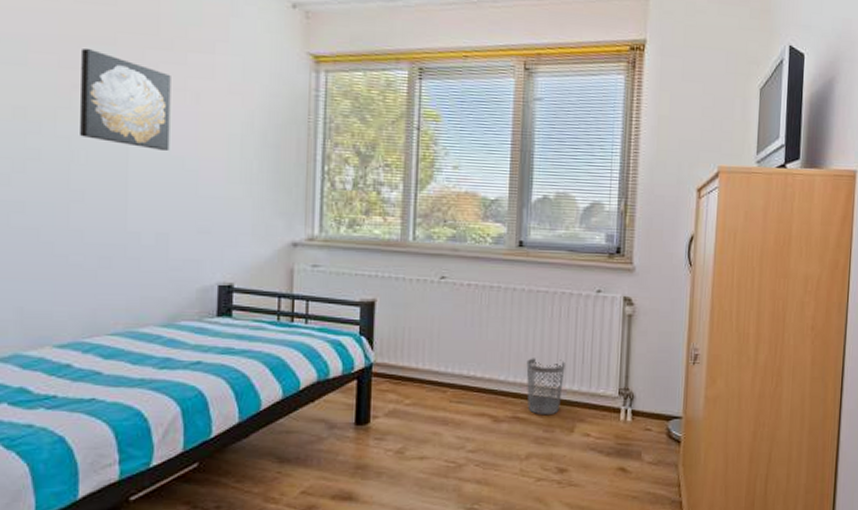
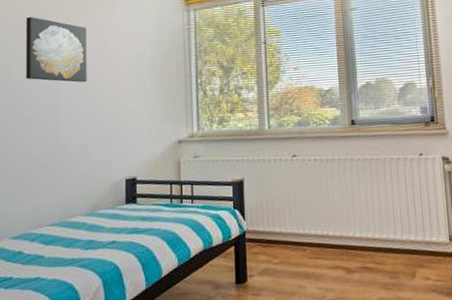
wastebasket: present [526,358,565,416] -> none [368,215,402,264]

